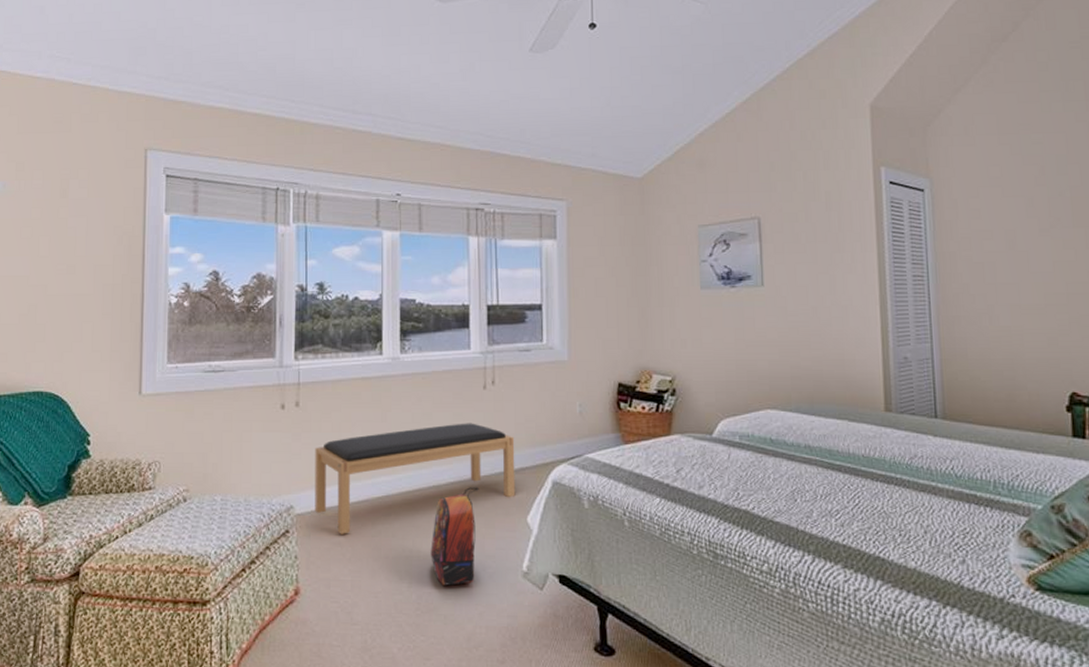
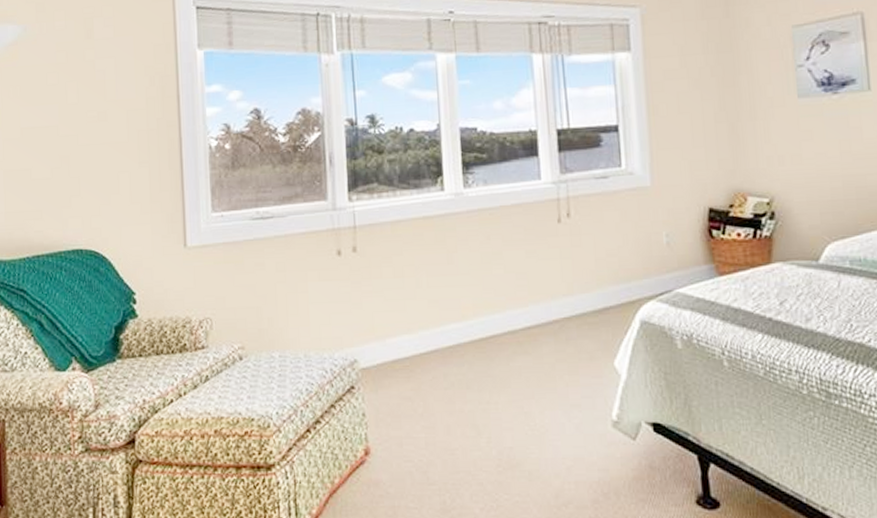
bench: present [315,423,516,534] -> none [377,260,600,388]
backpack: present [430,487,479,586] -> none [509,331,560,439]

